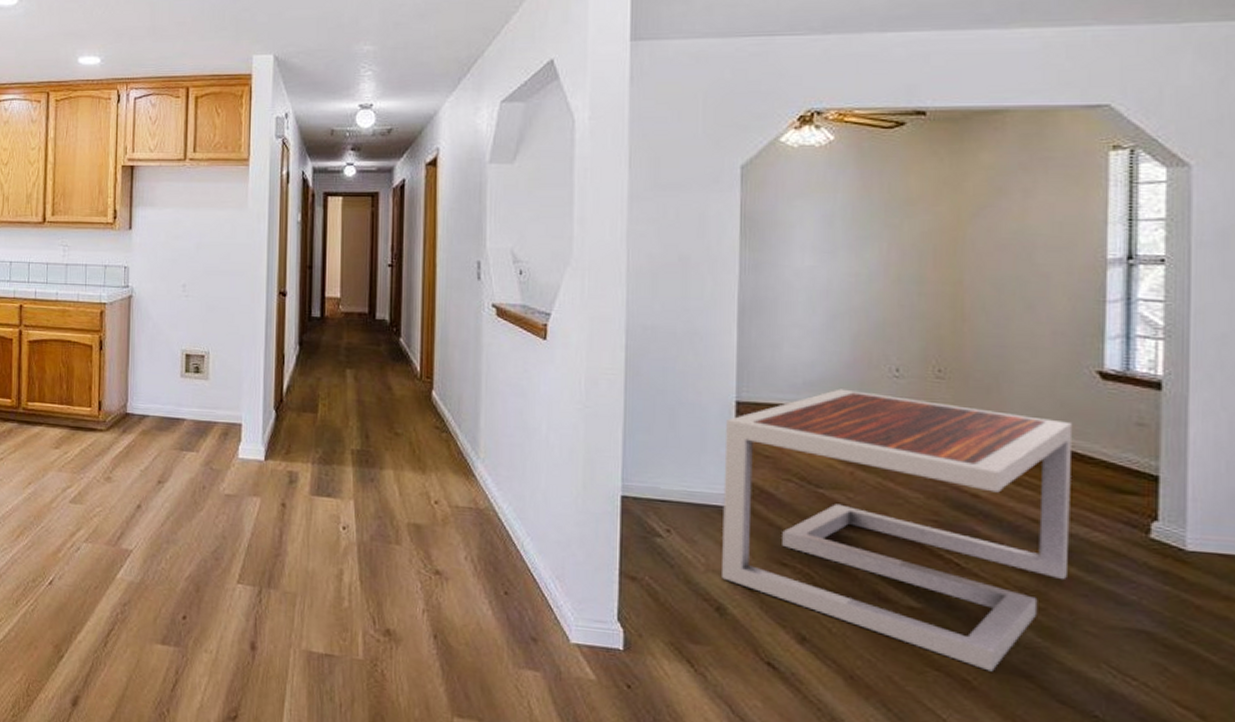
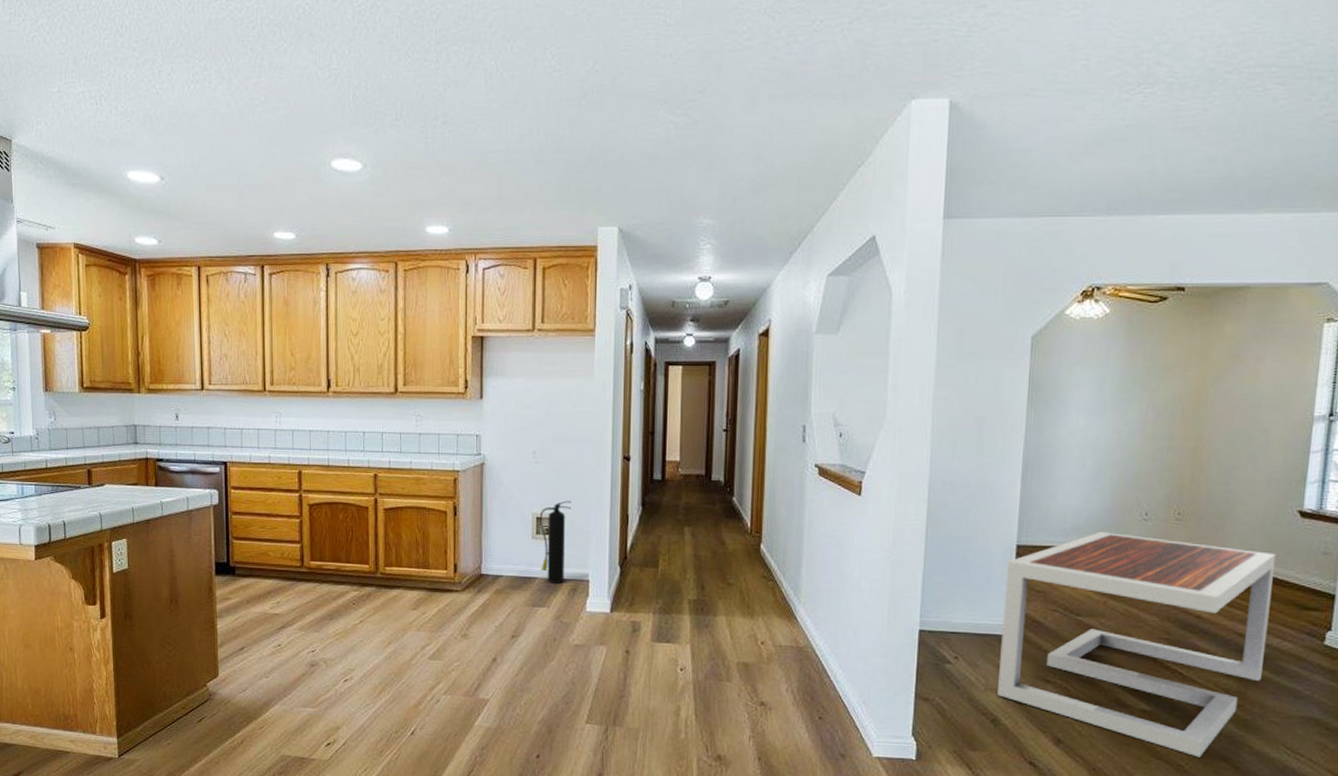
fire extinguisher: none [188,337,223,426] -> present [539,501,571,583]

